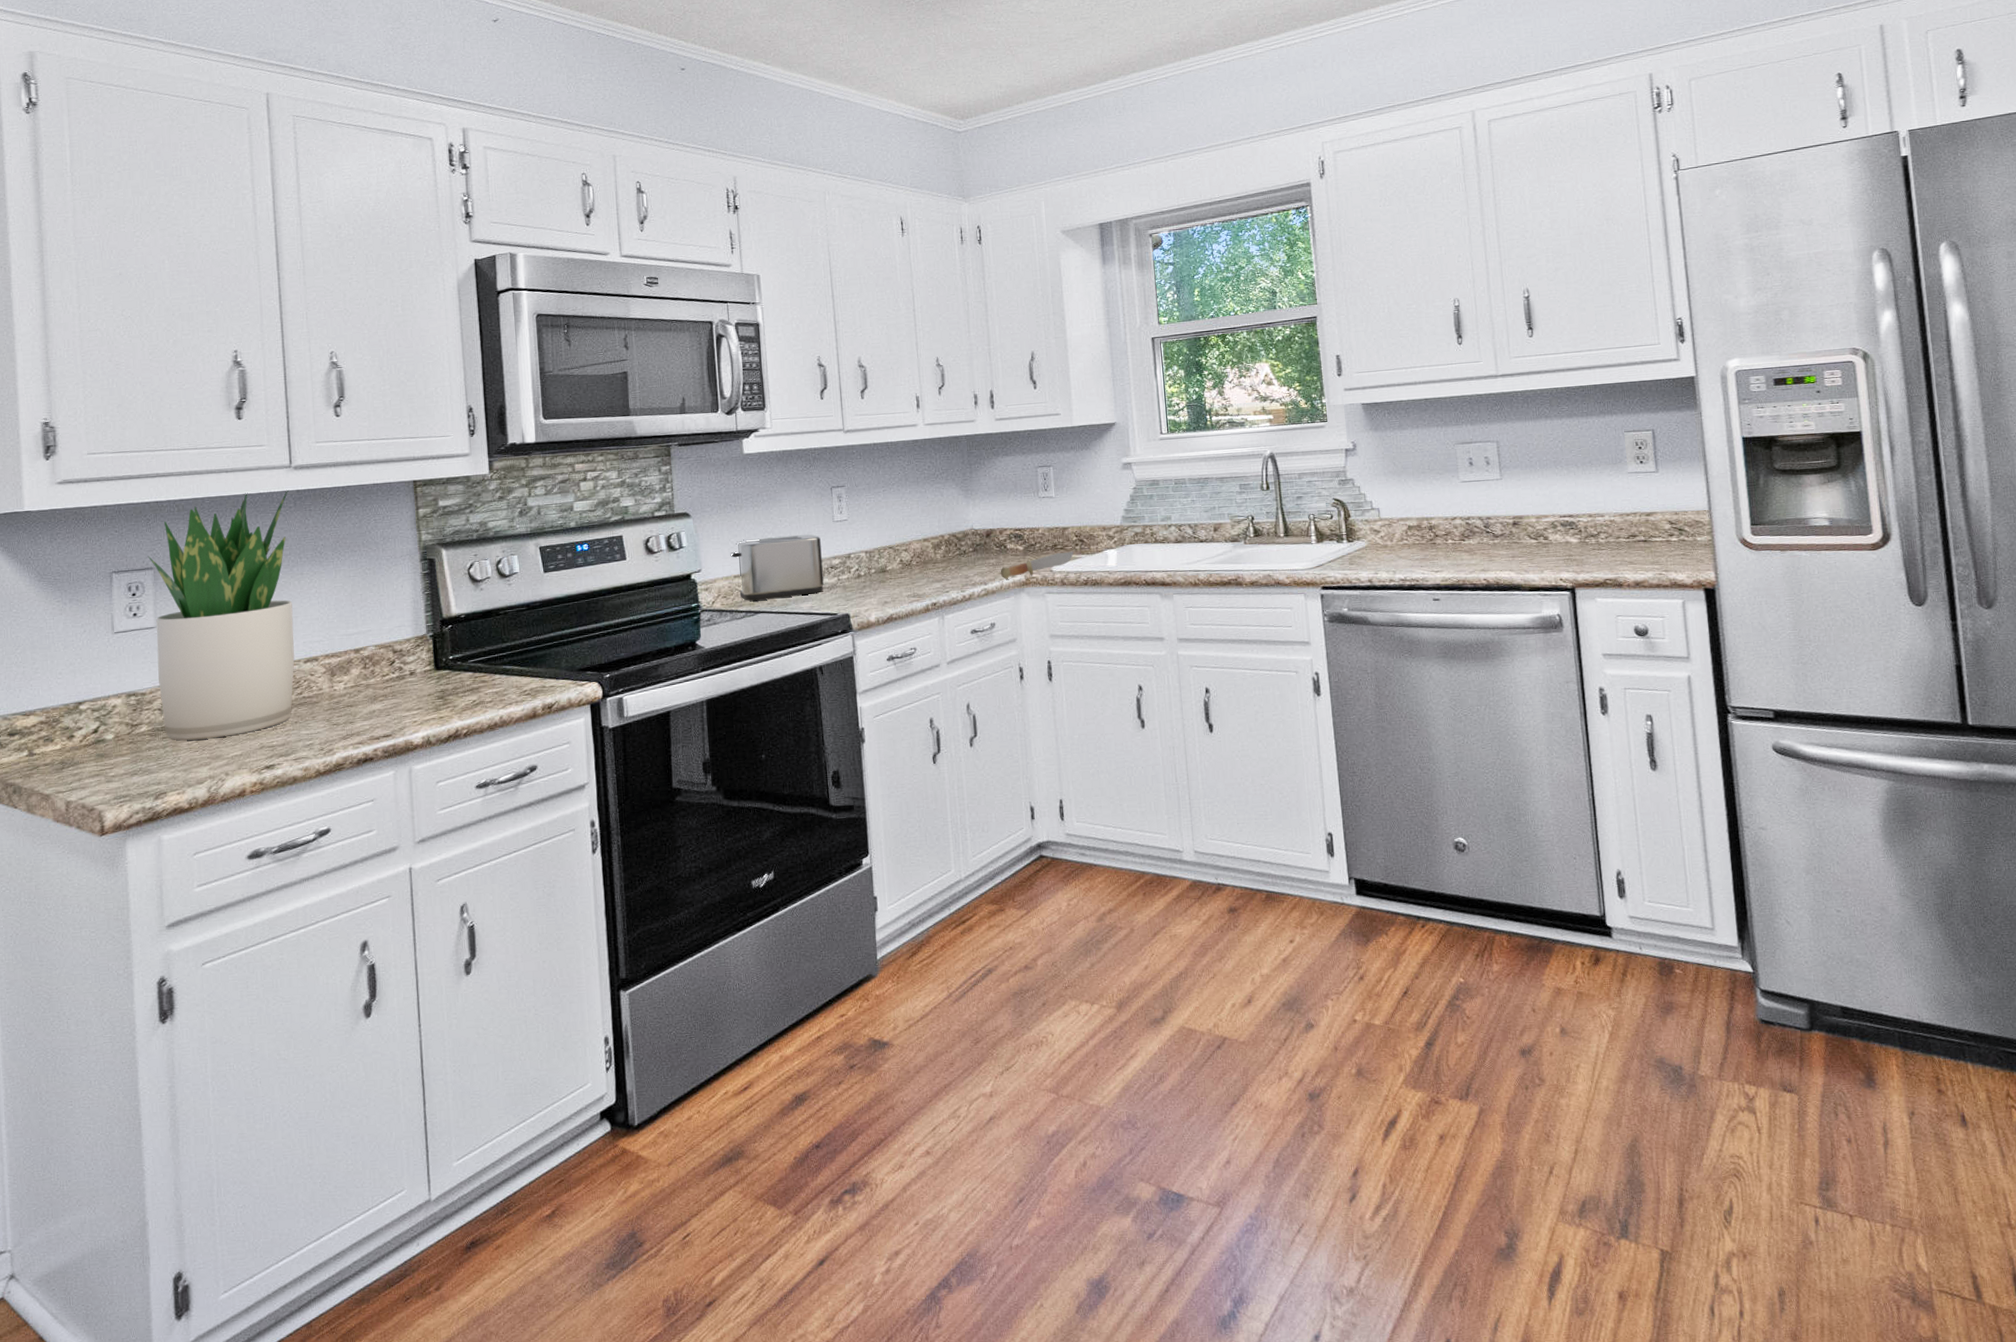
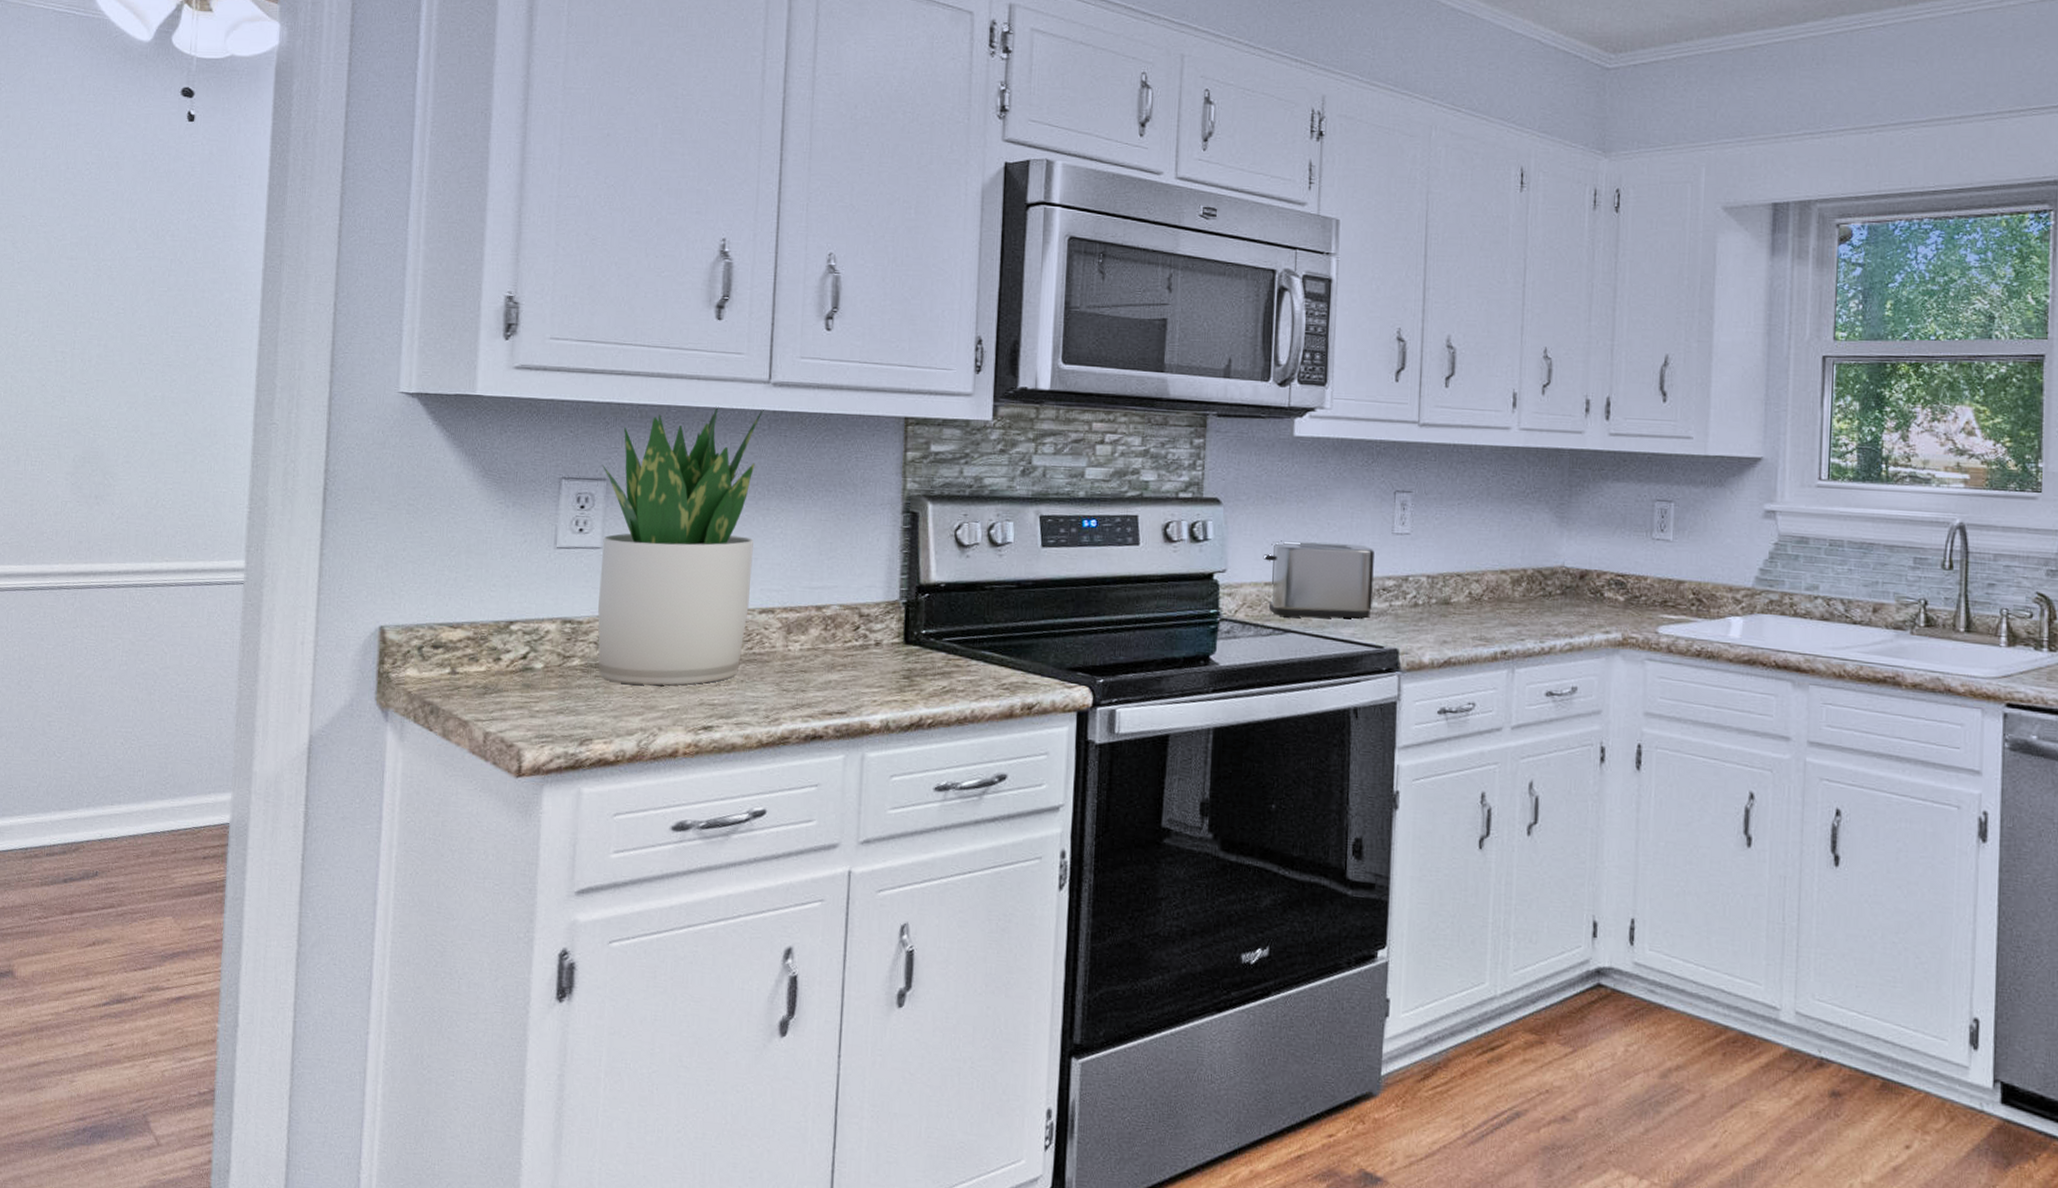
knife: present [1000,551,1074,580] -> none [1591,611,1689,636]

